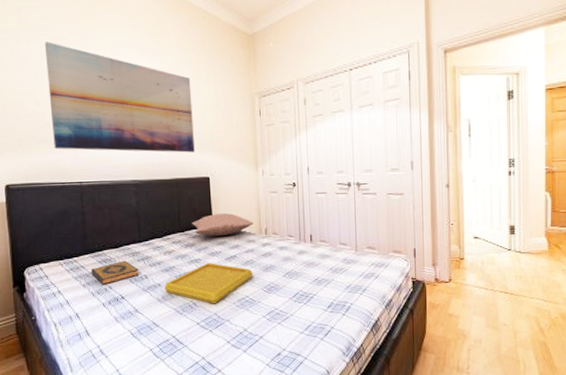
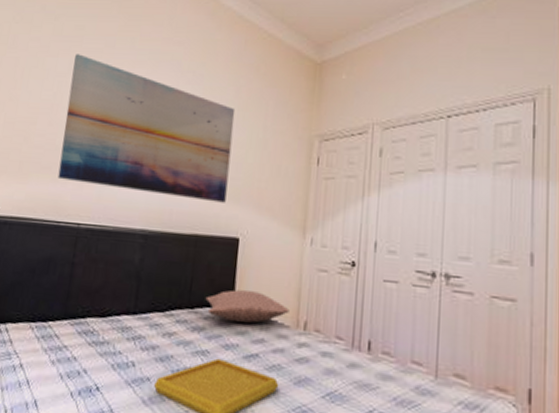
hardback book: present [91,260,140,285] -> none [65,335,127,366]

